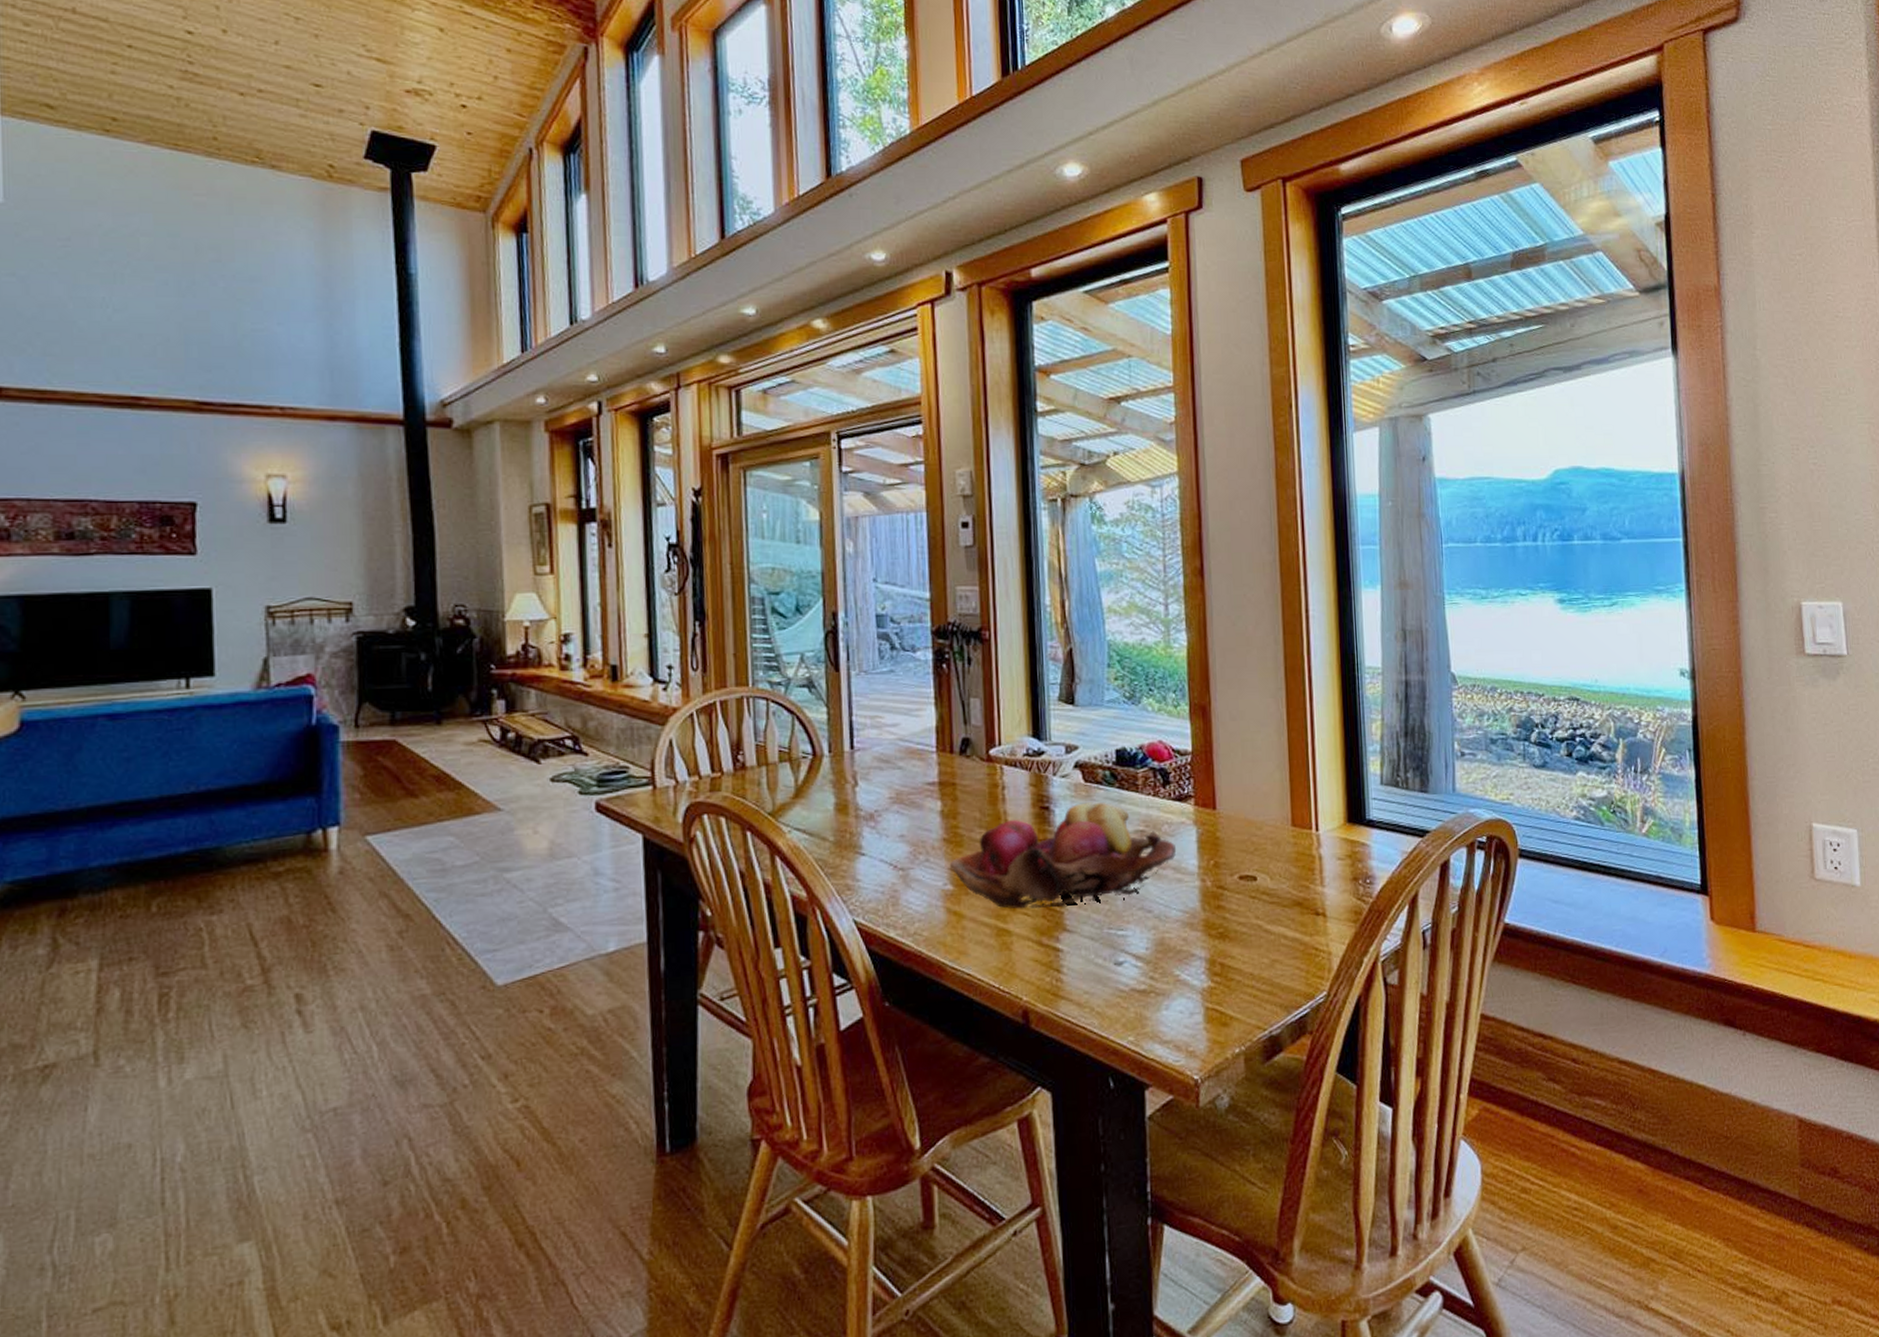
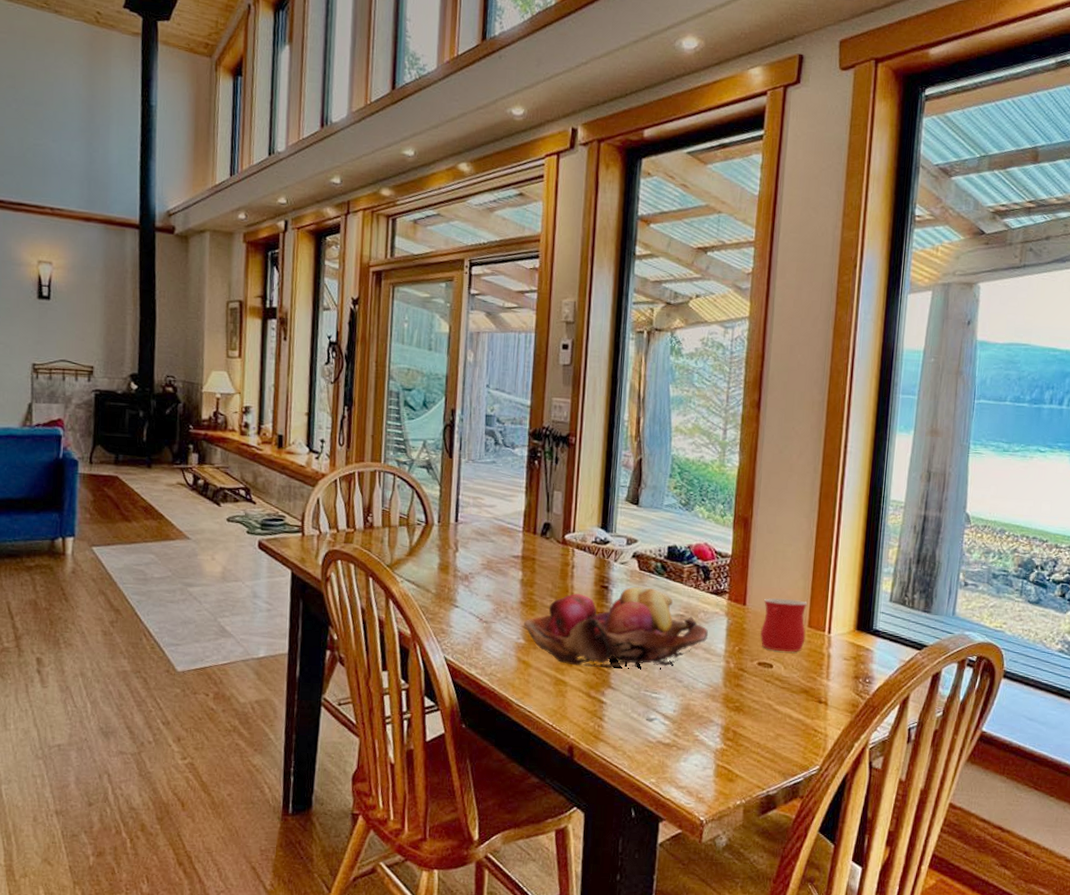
mug: none [1236,795,1291,860] -> present [759,598,807,652]

